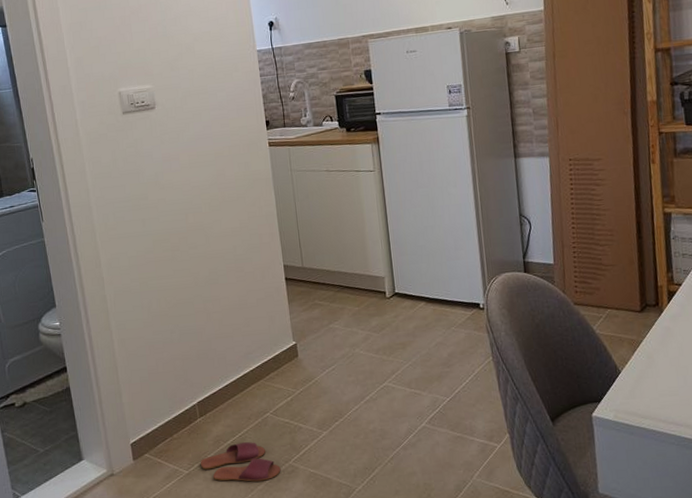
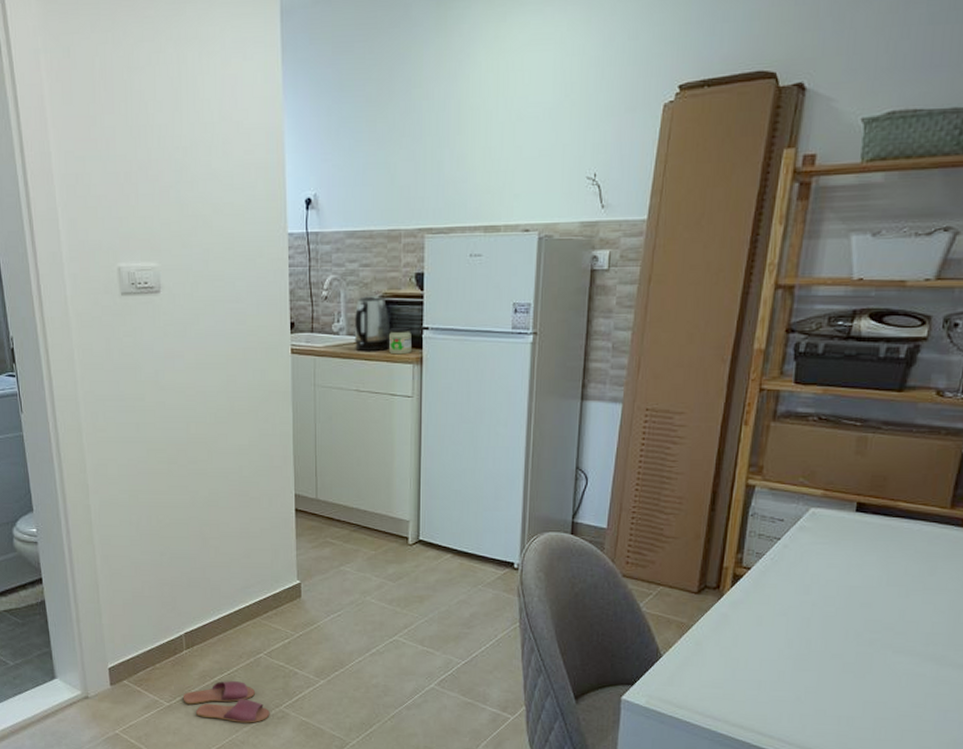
kettle: none [318,91,351,139] -> present [355,294,391,352]
jar: none [348,114,370,138] -> present [388,327,413,355]

